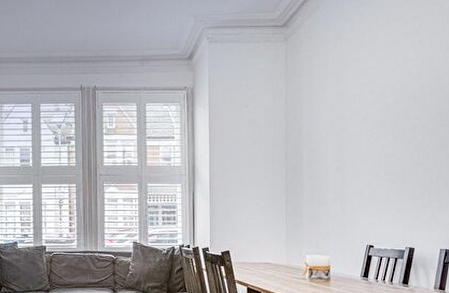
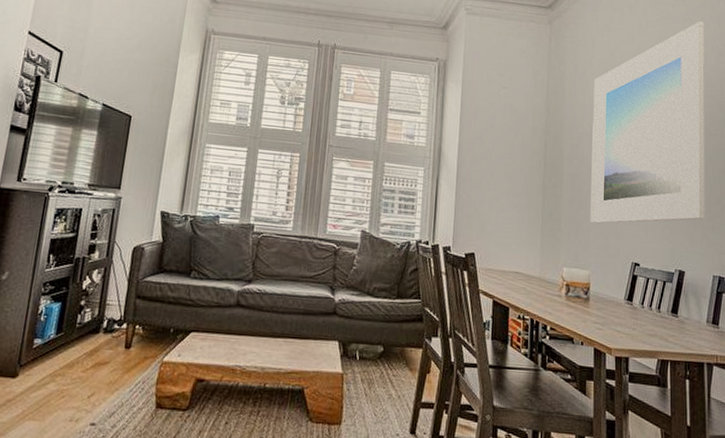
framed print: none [328,19,433,215] -> present [590,21,705,224]

